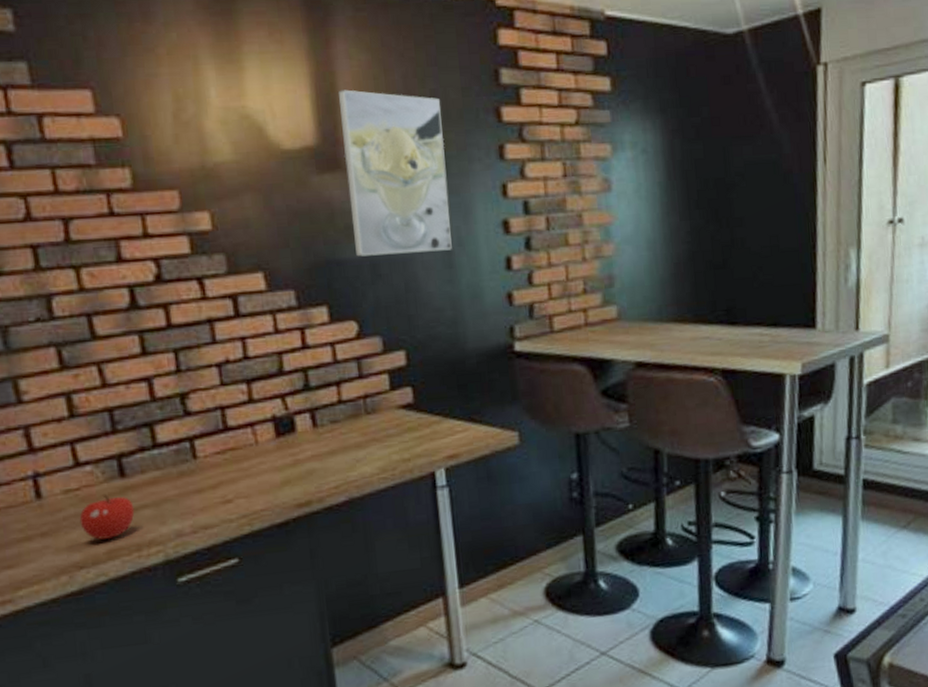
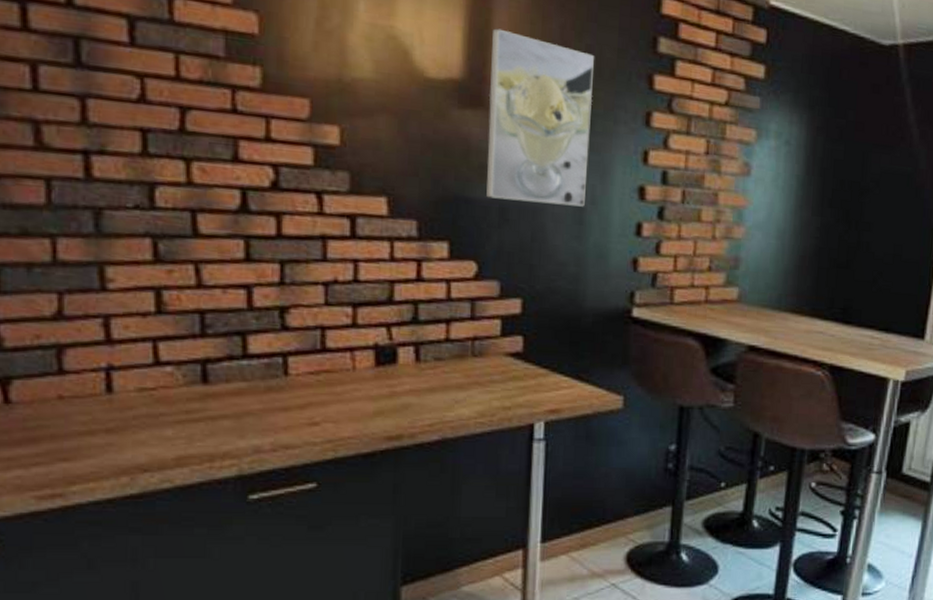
fruit: present [79,493,135,540] -> none [151,397,213,446]

